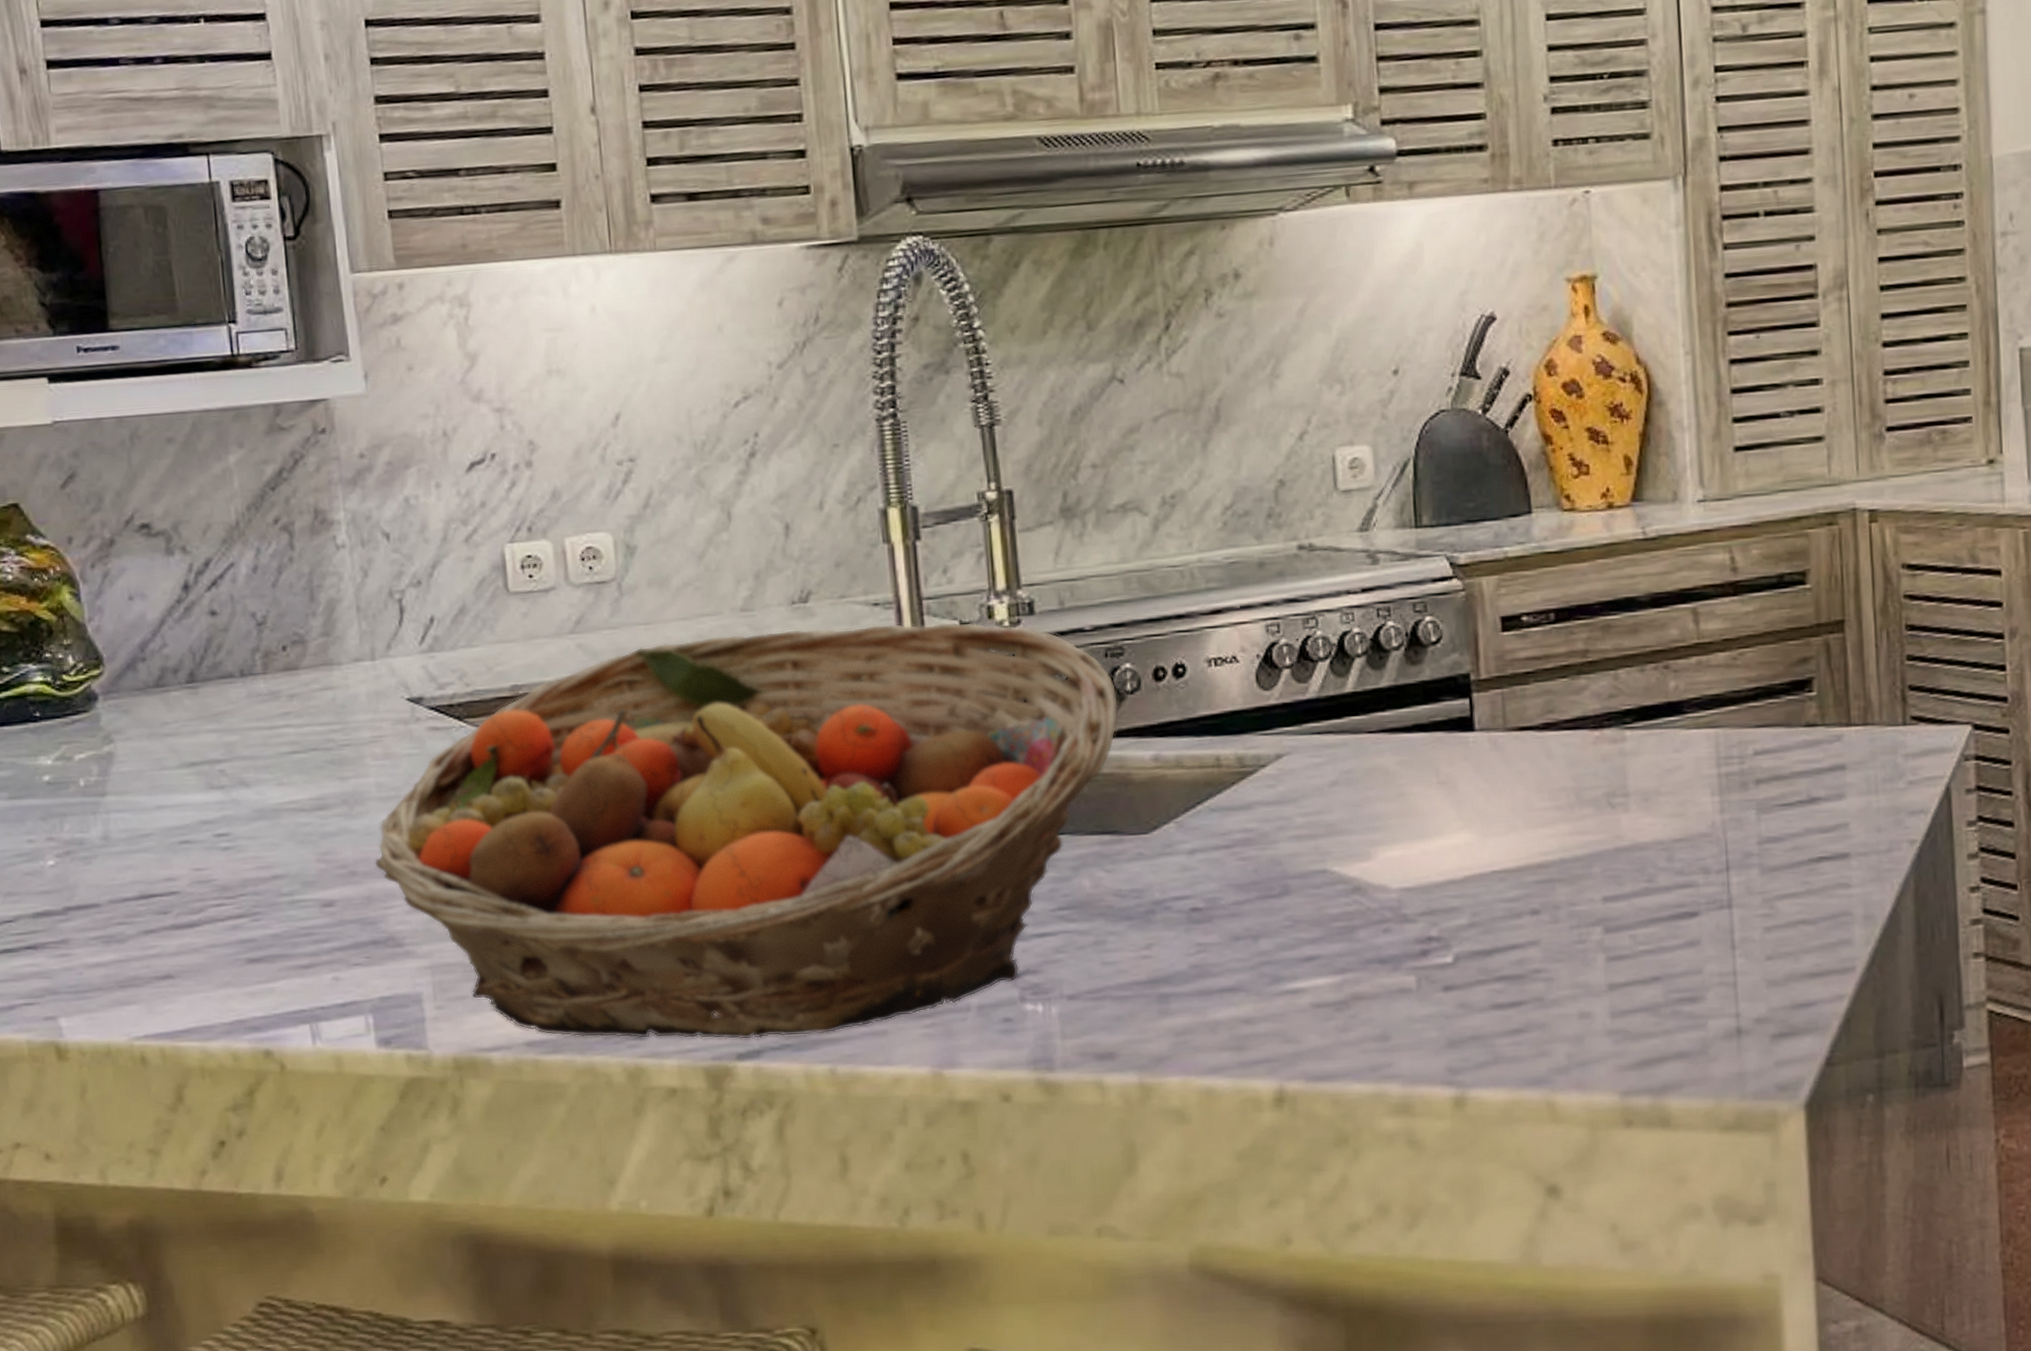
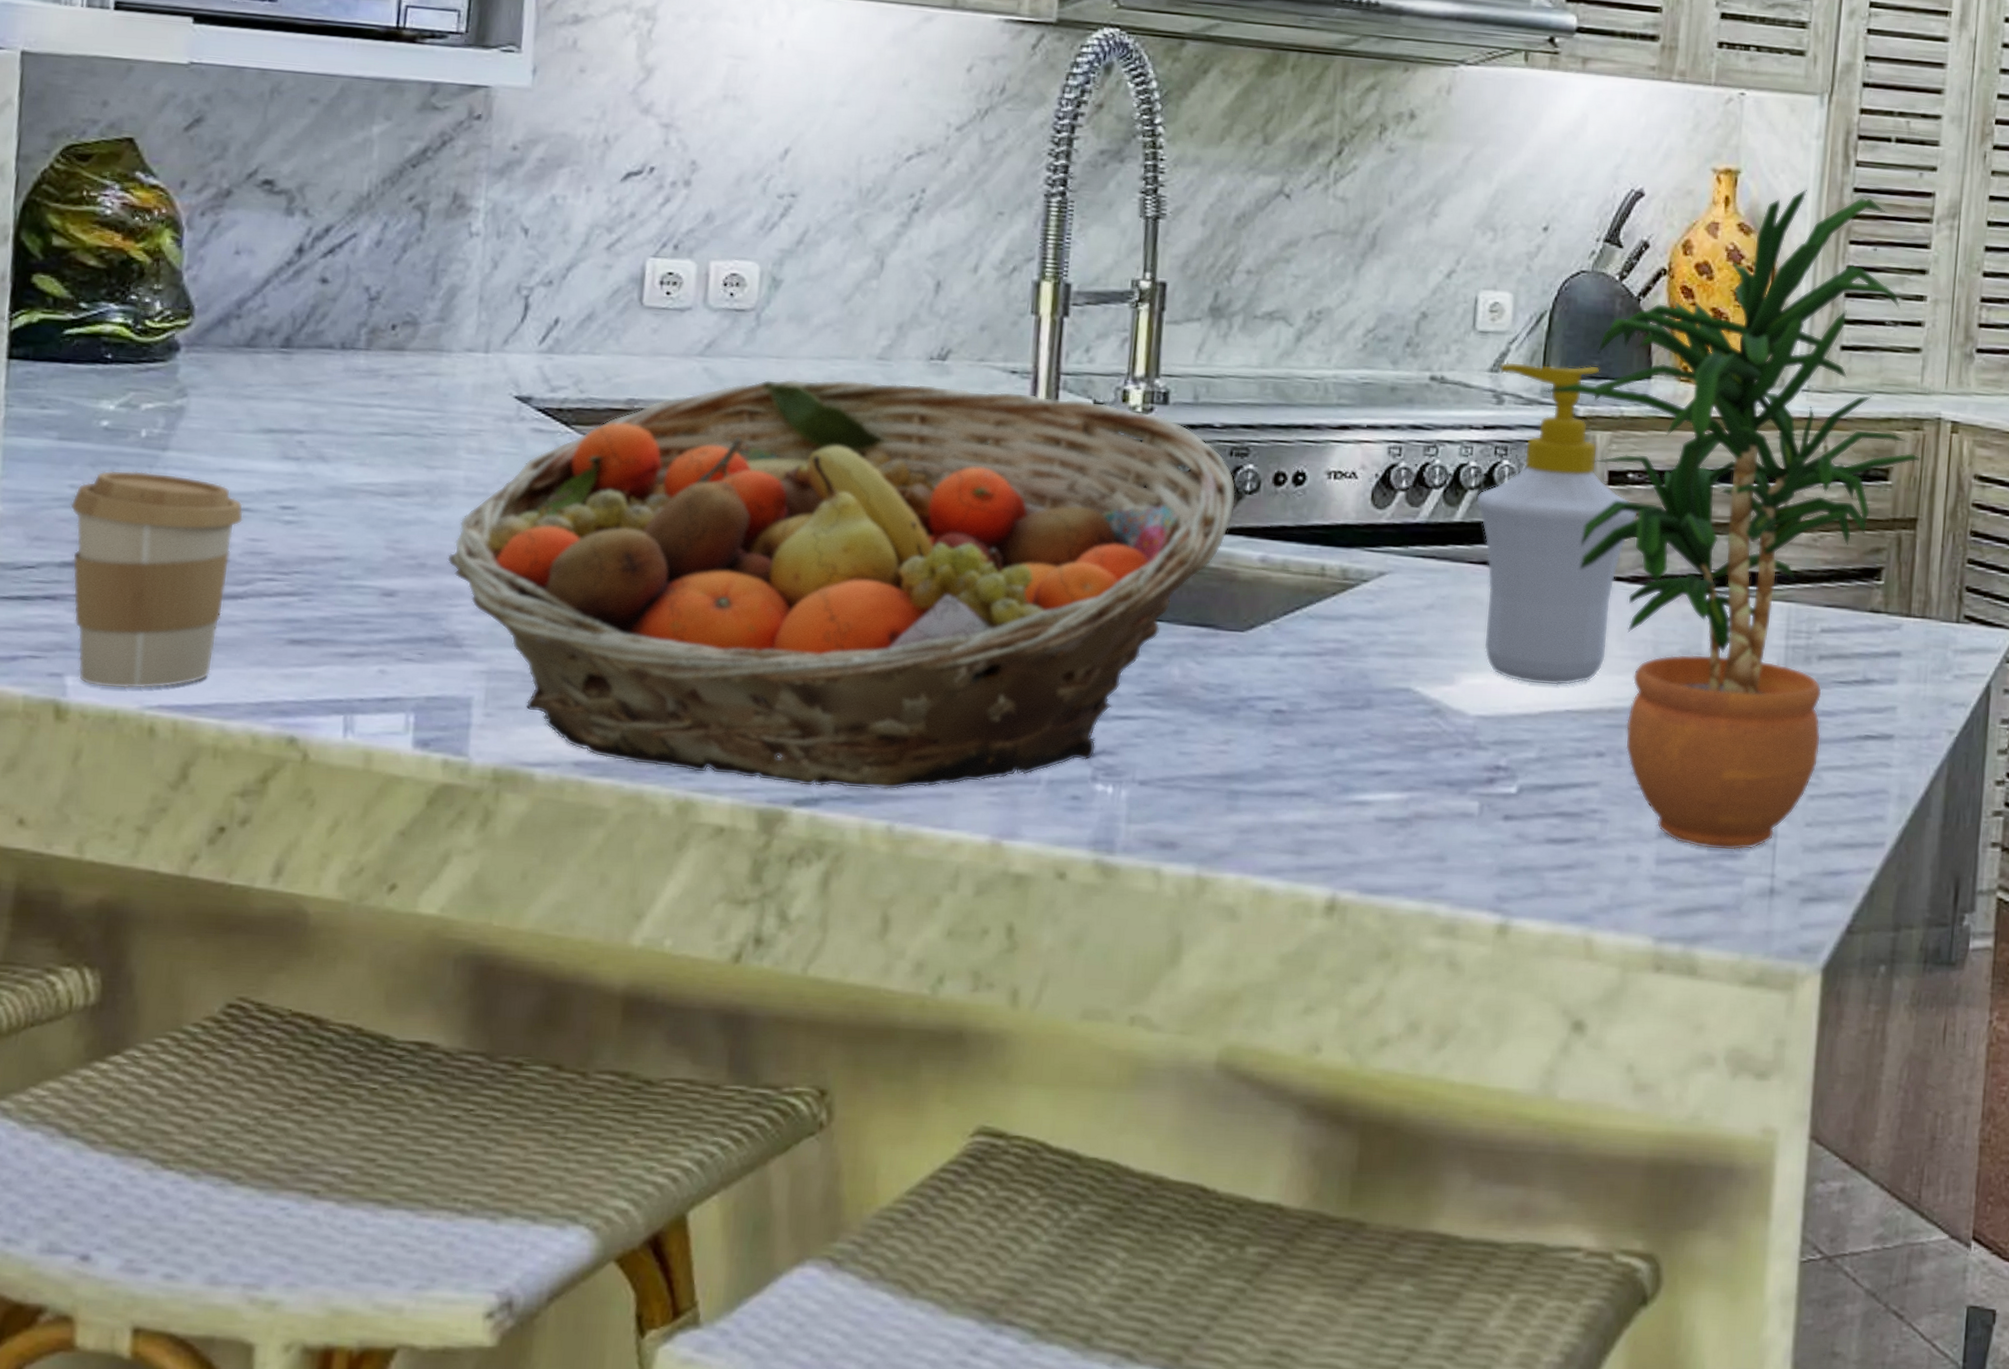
coffee cup: none [31,817,185,1025] -> present [70,470,244,689]
soap bottle: none [1365,509,1538,849] -> present [1476,361,1637,686]
potted plant: none [1416,281,1840,996] -> present [1541,189,1921,851]

